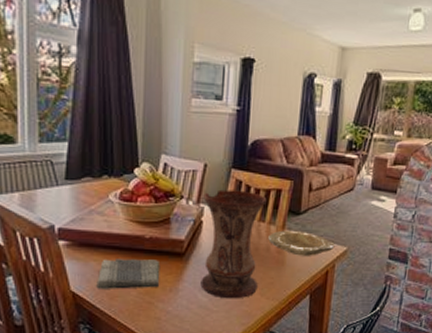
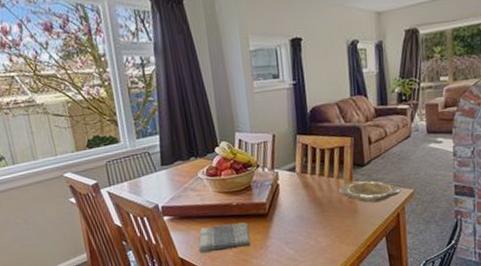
vase: present [200,189,267,299] -> none [276,152,337,249]

